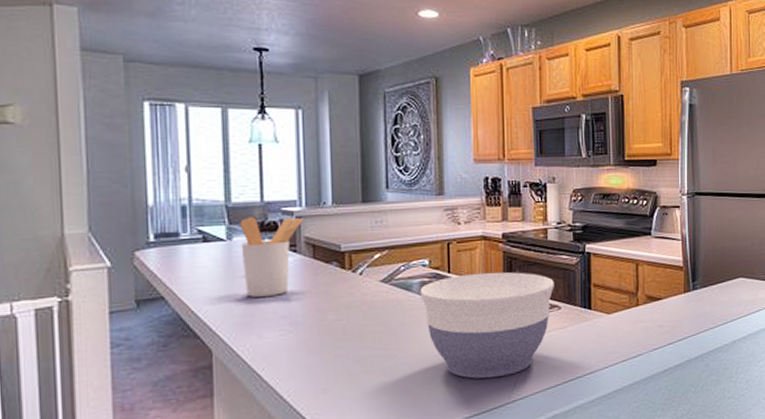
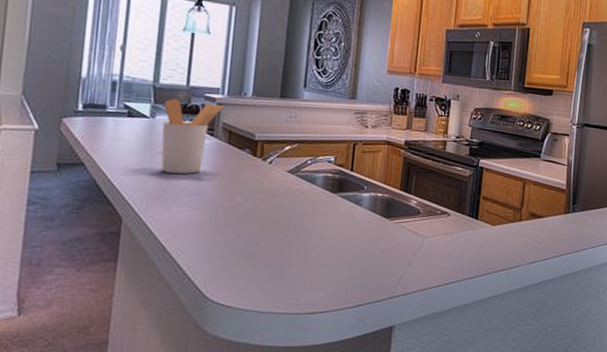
bowl: present [420,271,554,379] -> none [322,174,447,273]

